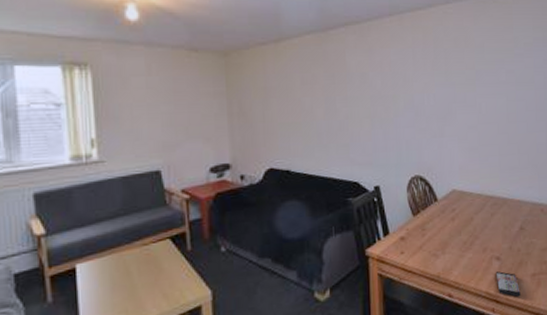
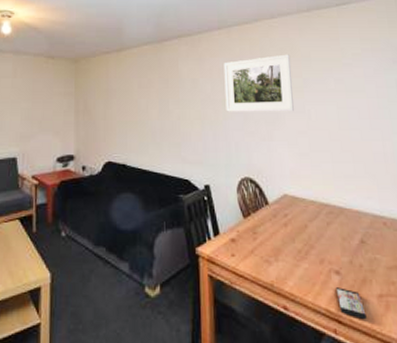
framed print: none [395,44,465,109] -> present [223,54,294,112]

